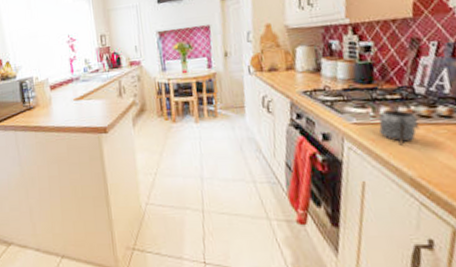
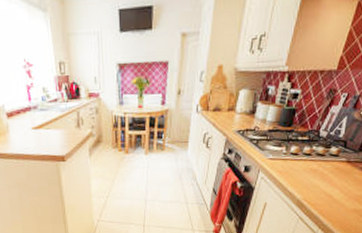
mug: present [379,109,420,146] -> none [286,149,315,176]

